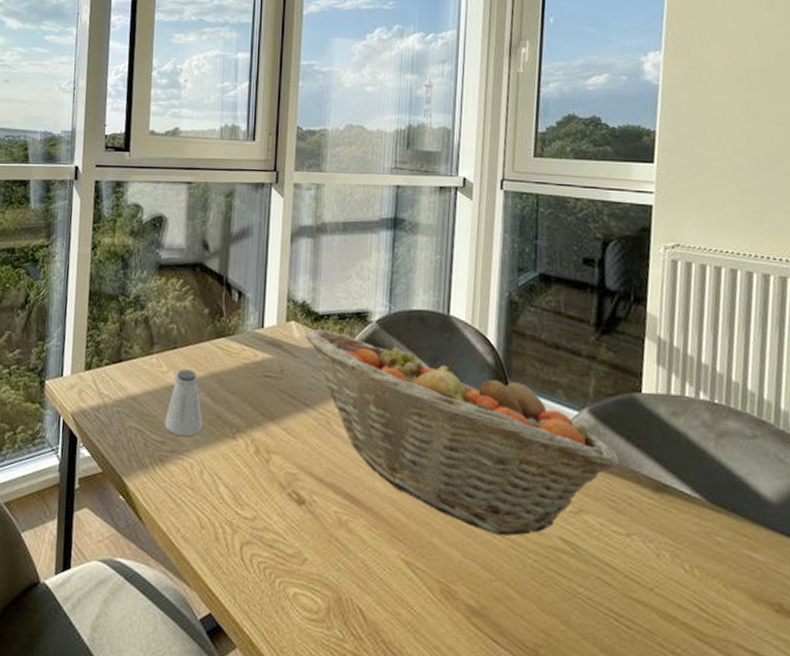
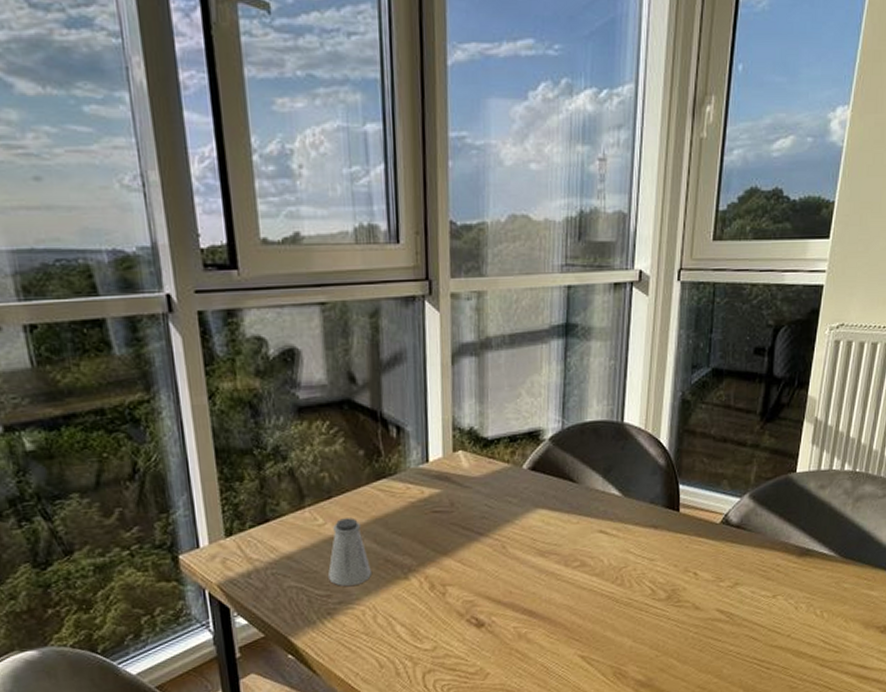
fruit basket: present [305,328,620,536] -> none [474,454,773,619]

